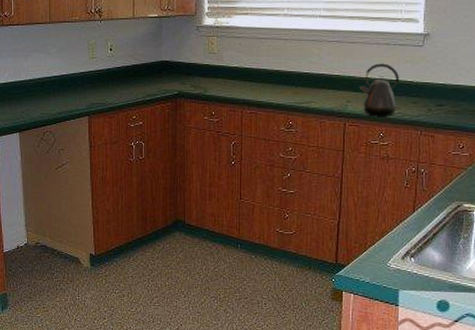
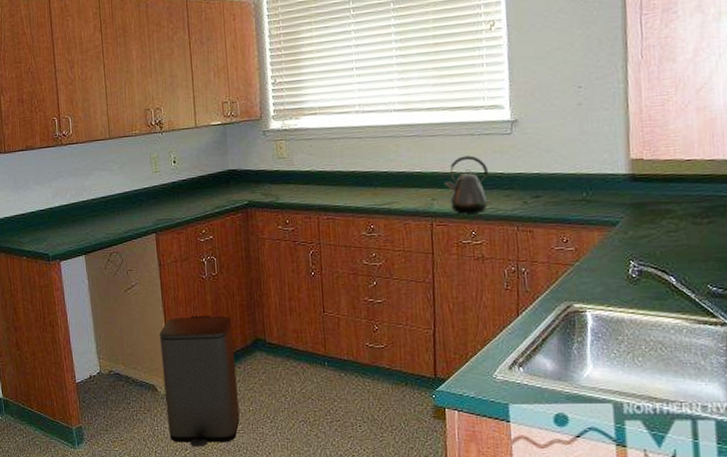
pedal bin: none [86,196,156,317] -> present [159,316,240,448]

